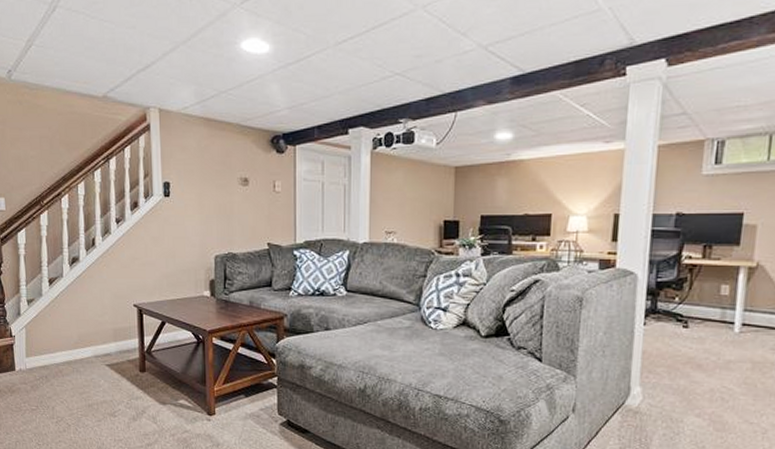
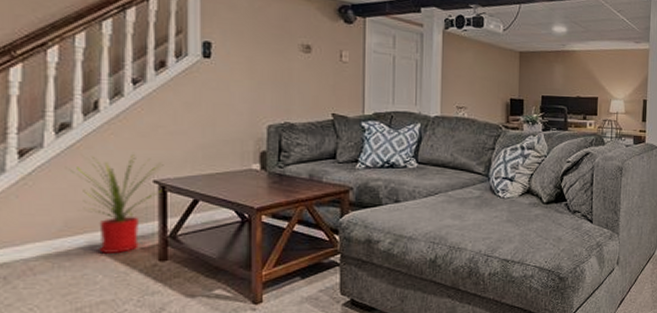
house plant: none [80,283,140,363] -> present [71,155,164,253]

